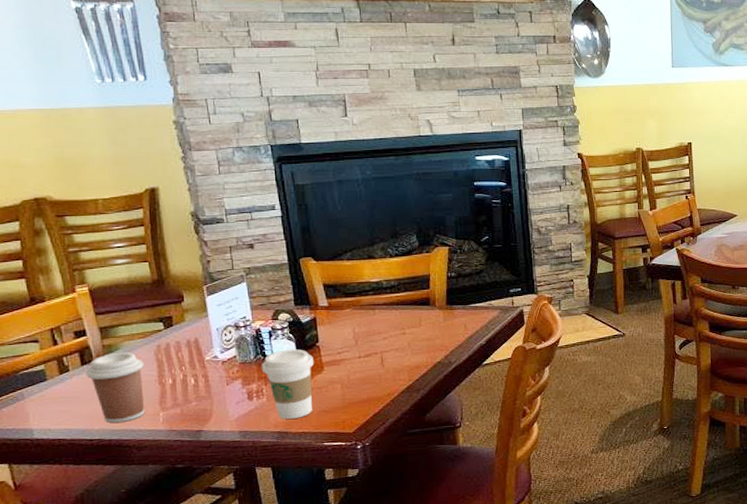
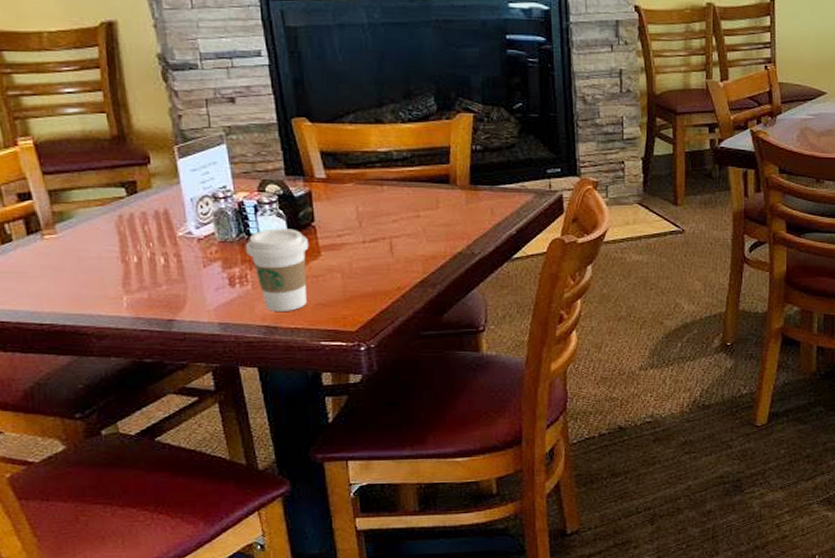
coffee cup: present [85,352,145,424] -> none [32,221,106,306]

